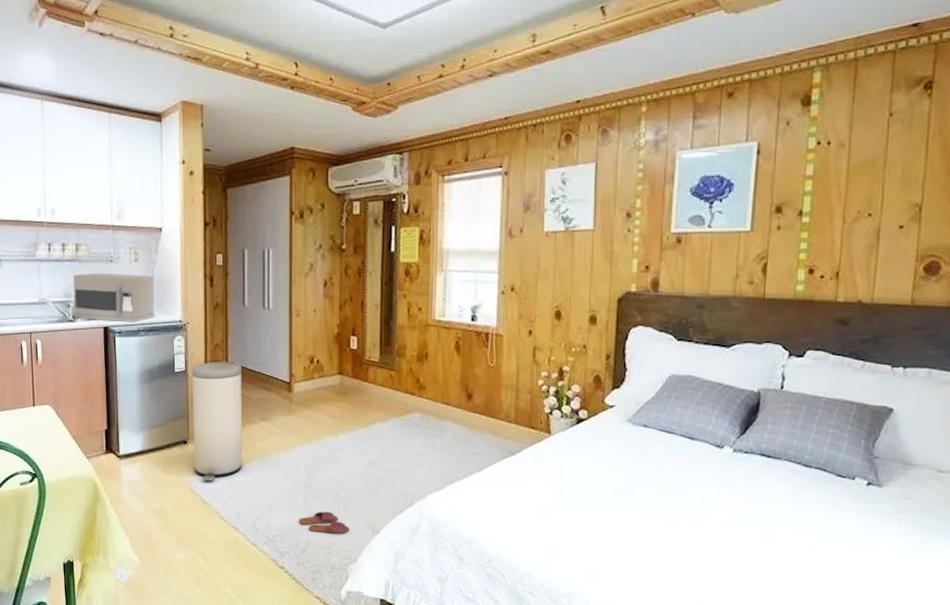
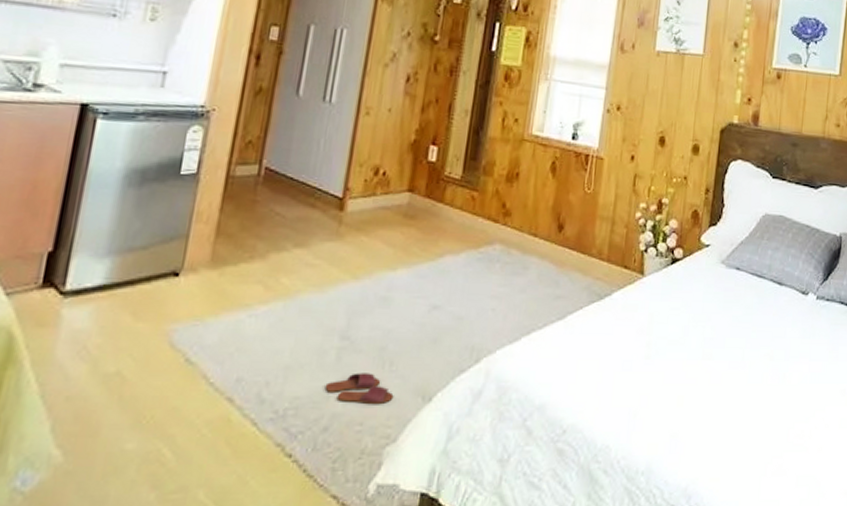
microwave: present [73,273,155,322] -> none [34,26,175,102]
pedal bin: present [192,362,243,481] -> none [181,164,280,331]

